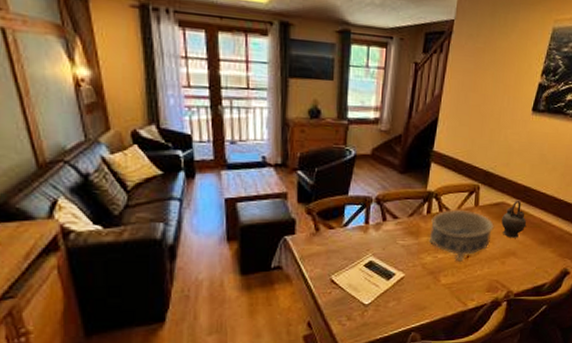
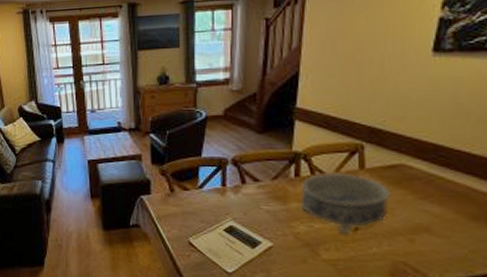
teapot: present [501,200,527,238] -> none [402,161,444,210]

